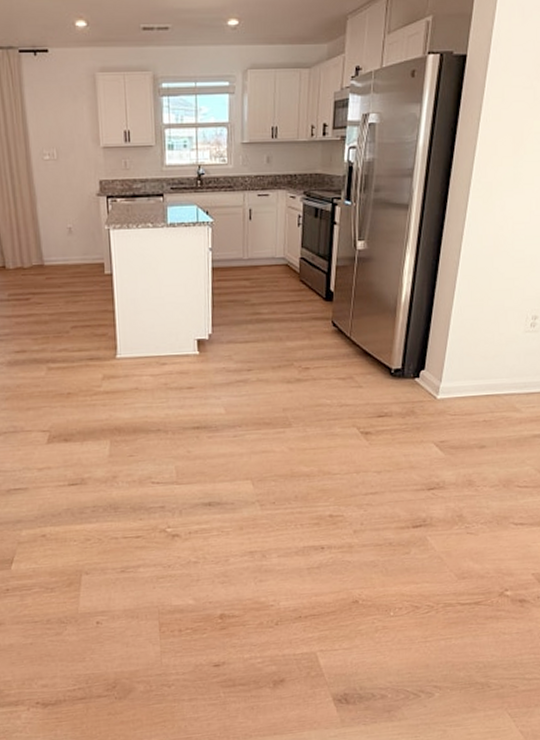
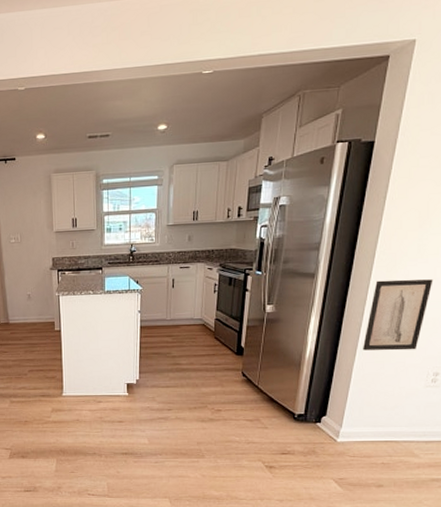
wall art: none [461,211,529,293] -> present [363,279,433,351]

